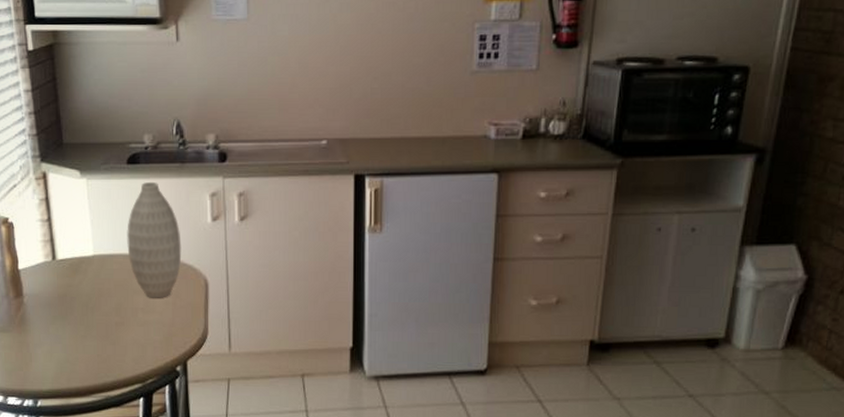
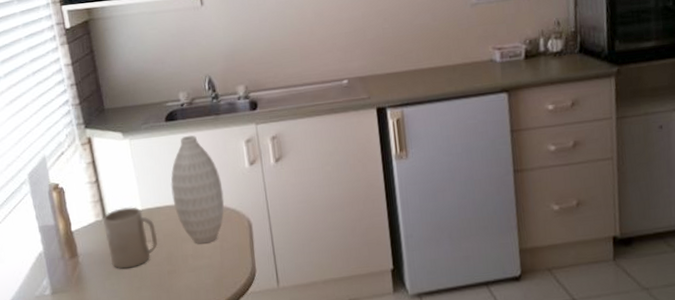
mug: none [52,251,108,315] -> present [103,207,158,269]

